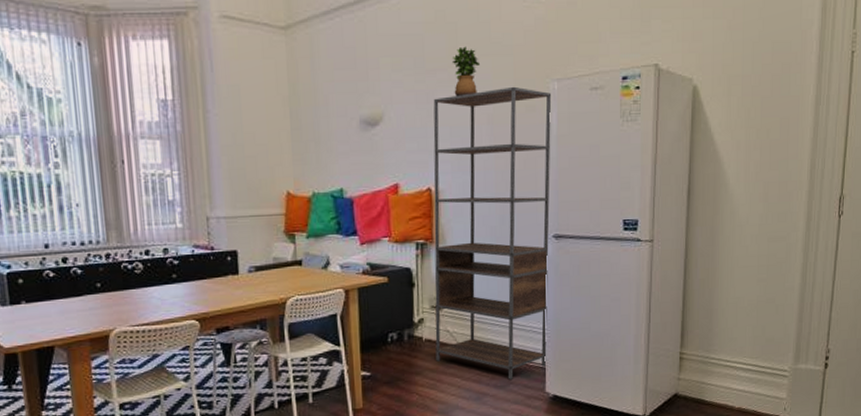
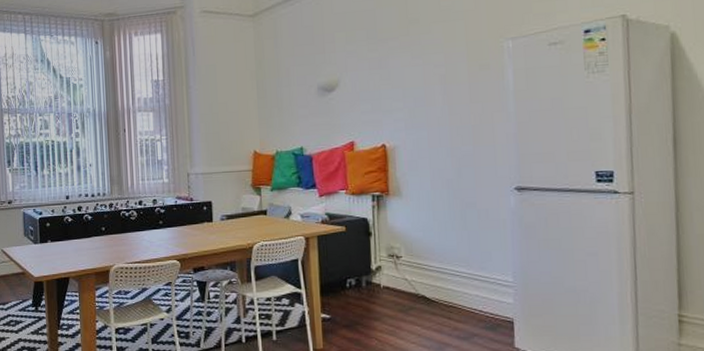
shelving unit: present [433,86,552,380] -> none [386,48,515,331]
potted plant: present [451,46,481,96] -> none [402,16,431,61]

